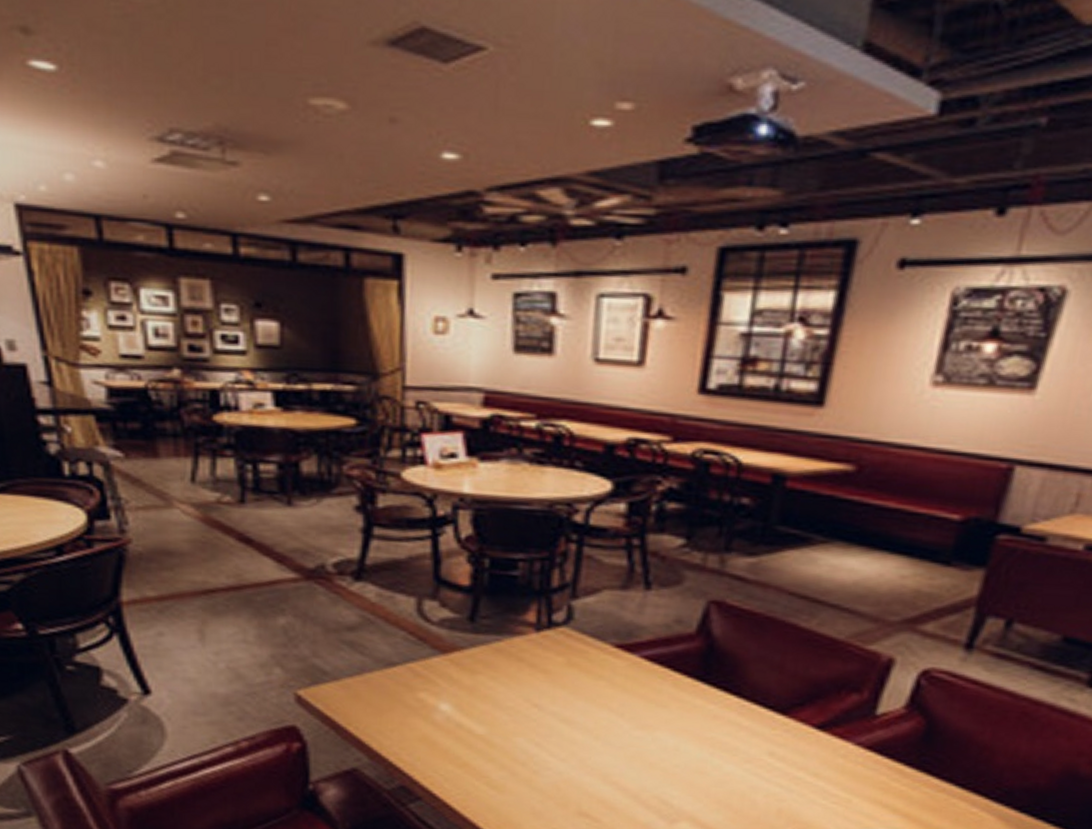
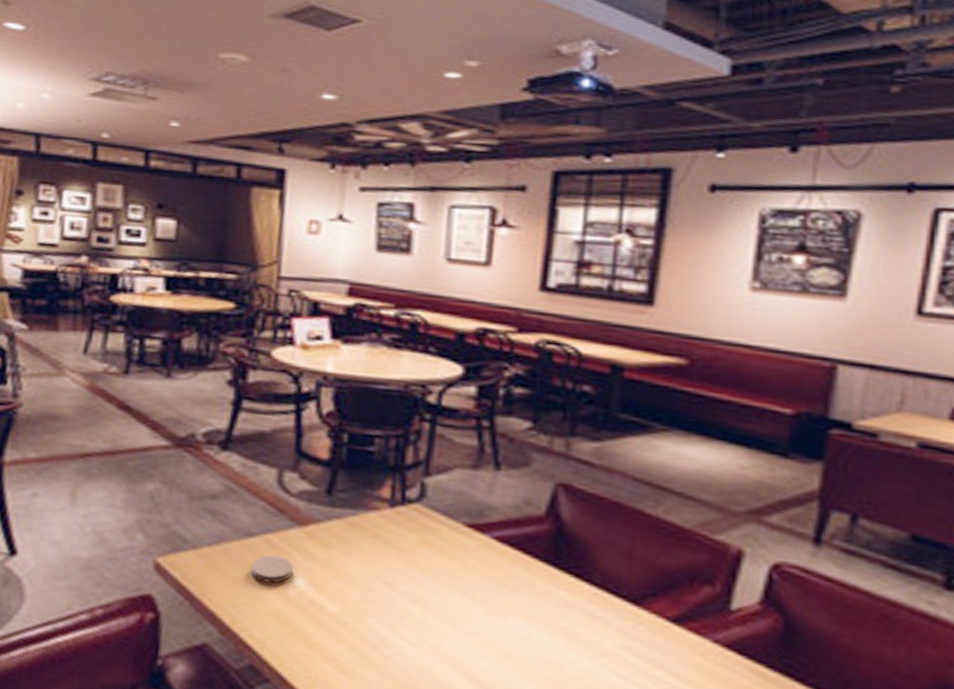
coaster: none [395,683,439,710] -> present [250,555,294,583]

